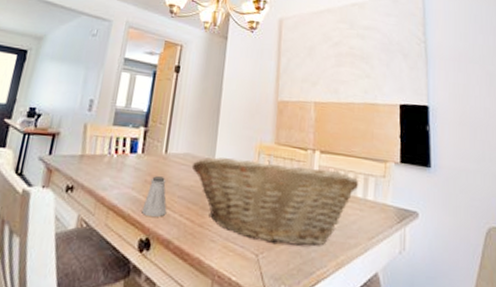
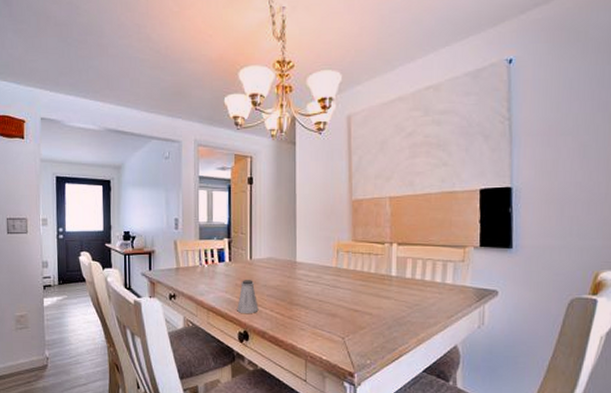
fruit basket: present [191,157,358,246] -> none [276,256,436,328]

